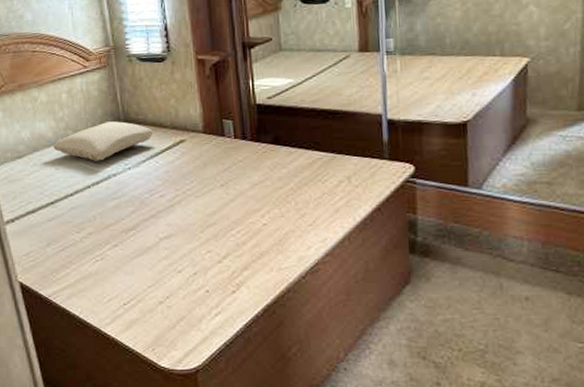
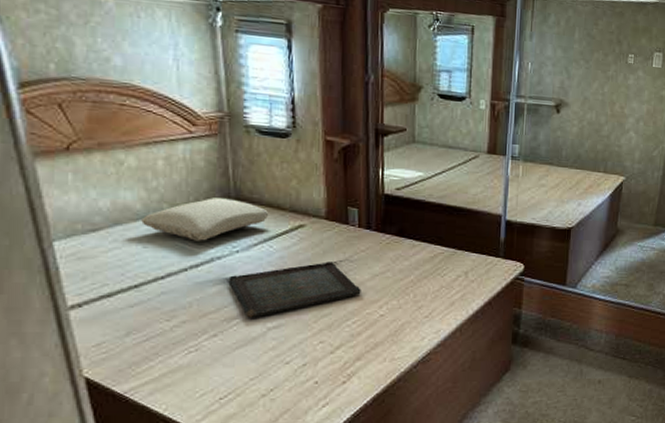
serving tray: none [124,173,243,229] -> present [228,262,361,318]

